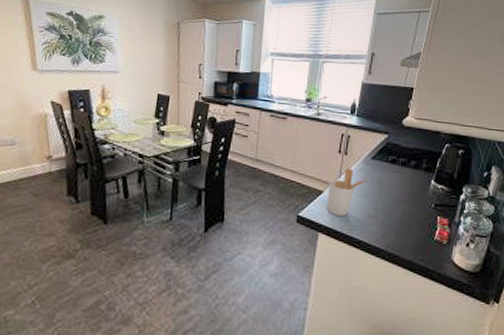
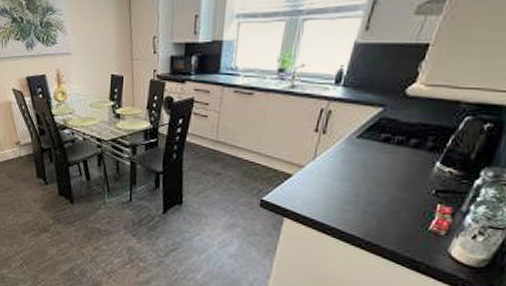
utensil holder: present [326,168,369,216] -> none [295,148,351,202]

